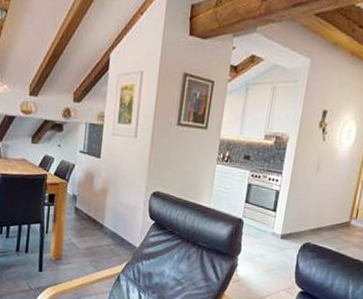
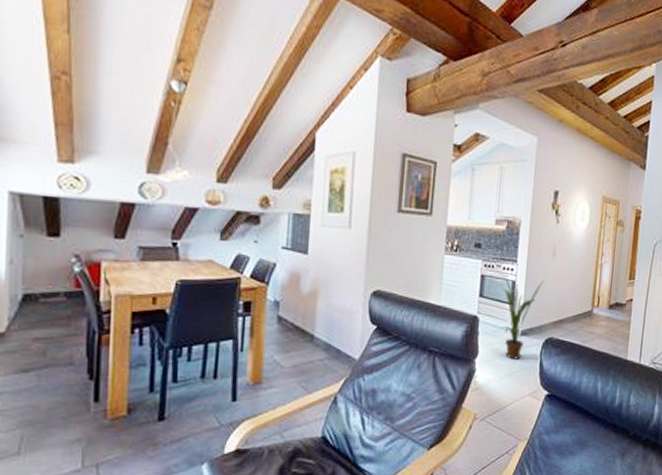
house plant: none [264,184,307,259] -> present [500,274,545,360]

